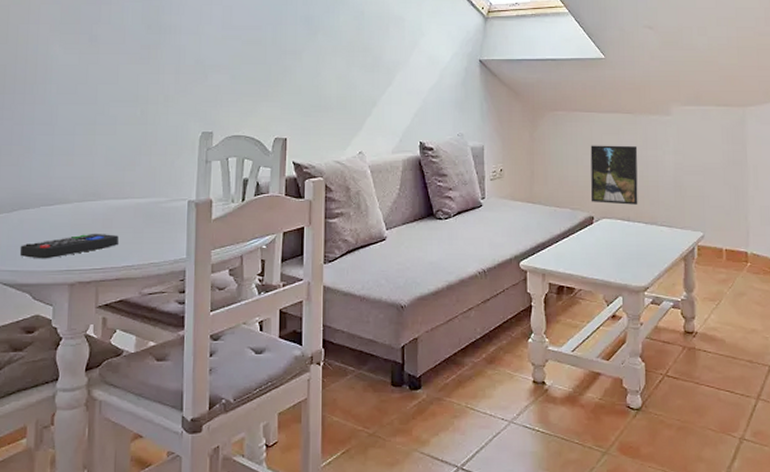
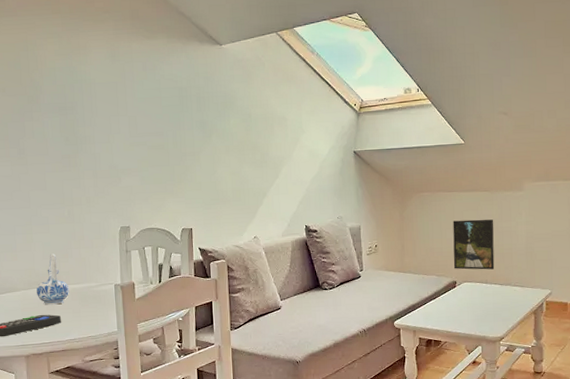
ceramic pitcher: none [92,160,133,222] -> present [36,254,70,305]

